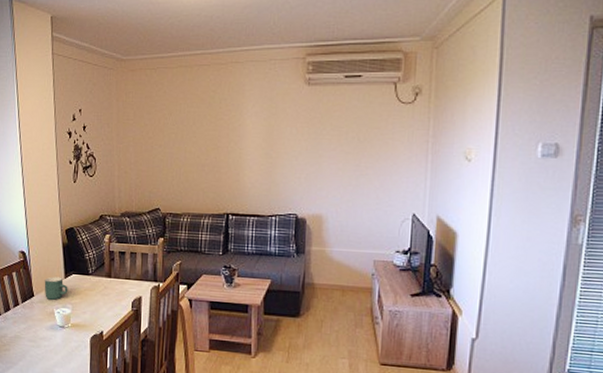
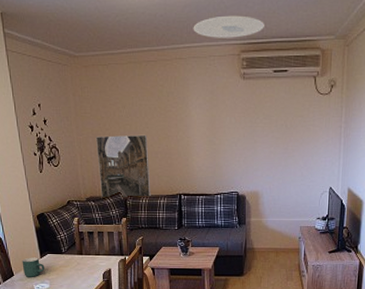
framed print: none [136,144,195,214] -> present [96,134,151,197]
ceiling light: none [252,16,335,40] -> present [193,15,264,38]

